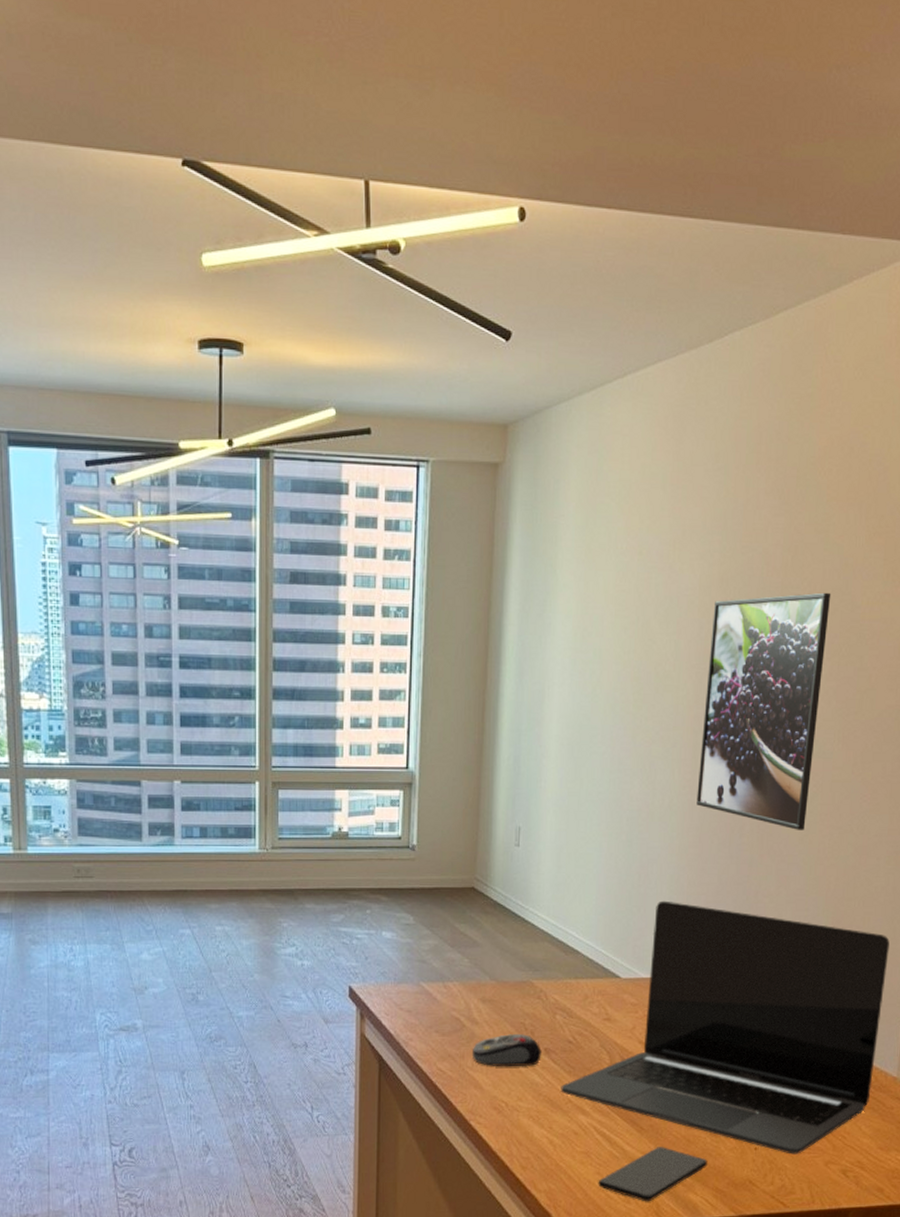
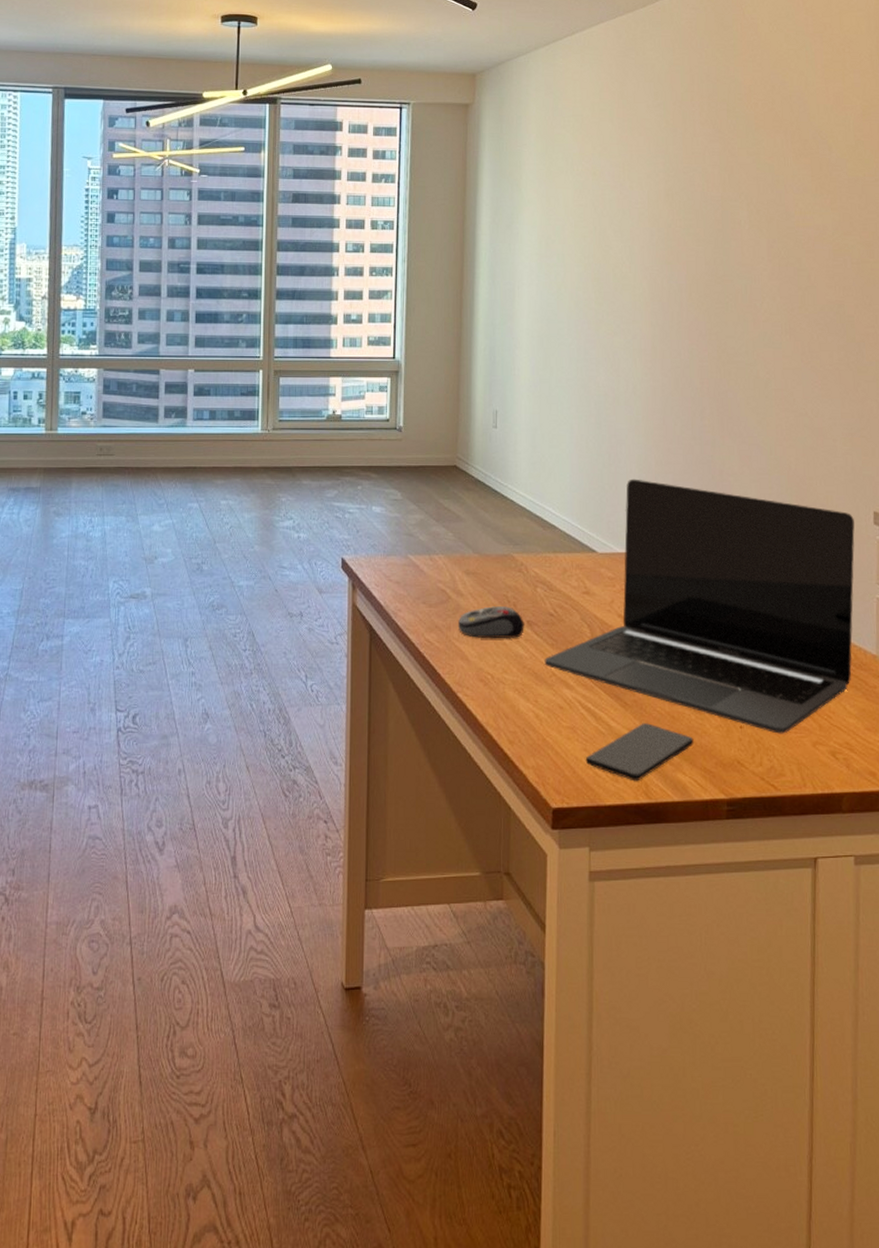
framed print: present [696,592,831,830] -> none [658,204,767,414]

